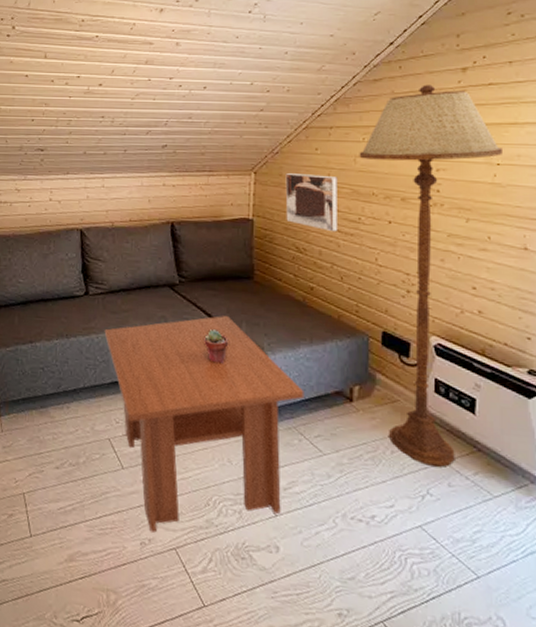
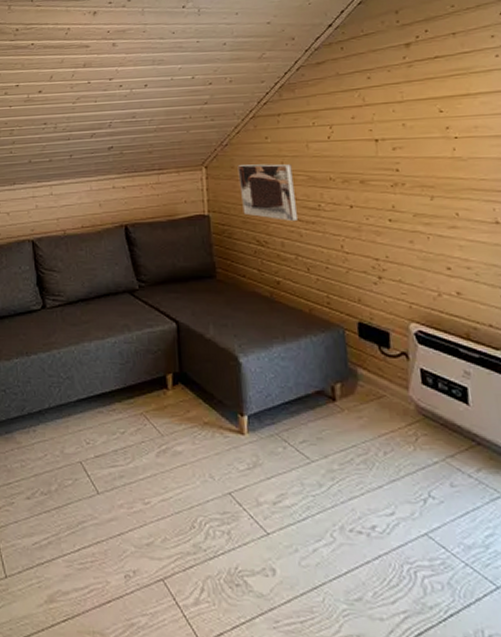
coffee table: present [104,315,304,533] -> none [65,318,284,563]
potted succulent: present [204,329,229,364] -> none [171,335,198,371]
floor lamp: present [359,84,502,467] -> none [310,63,459,466]

